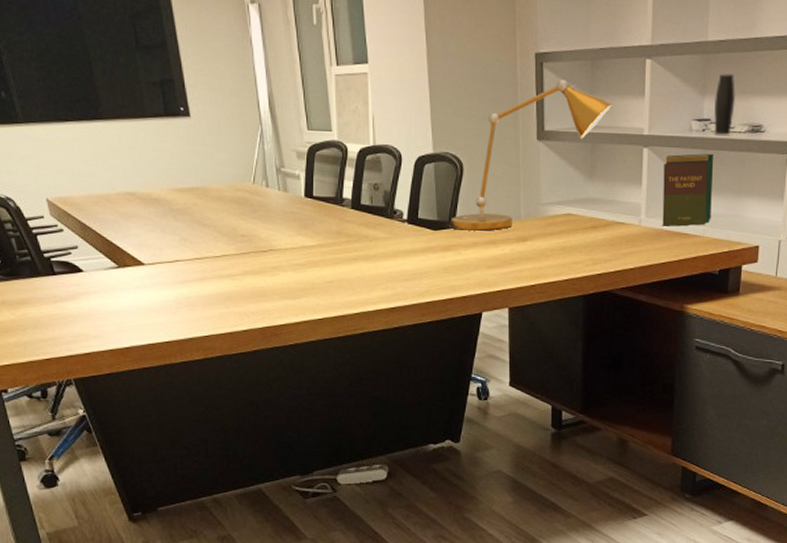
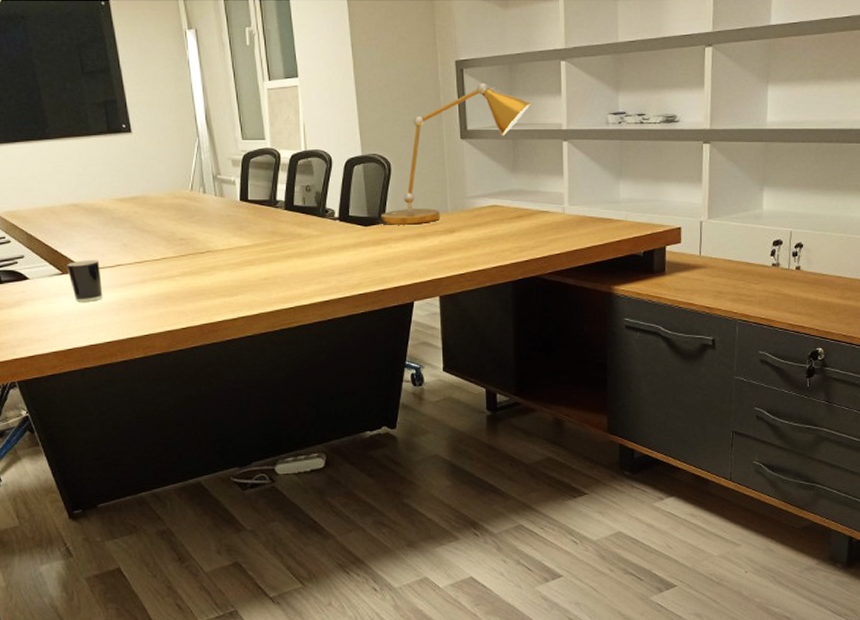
mug: none [123,254,161,298] -> present [67,260,103,302]
books: present [662,154,714,227] -> none [583,144,632,213]
vase: present [714,74,735,135] -> none [628,71,648,126]

